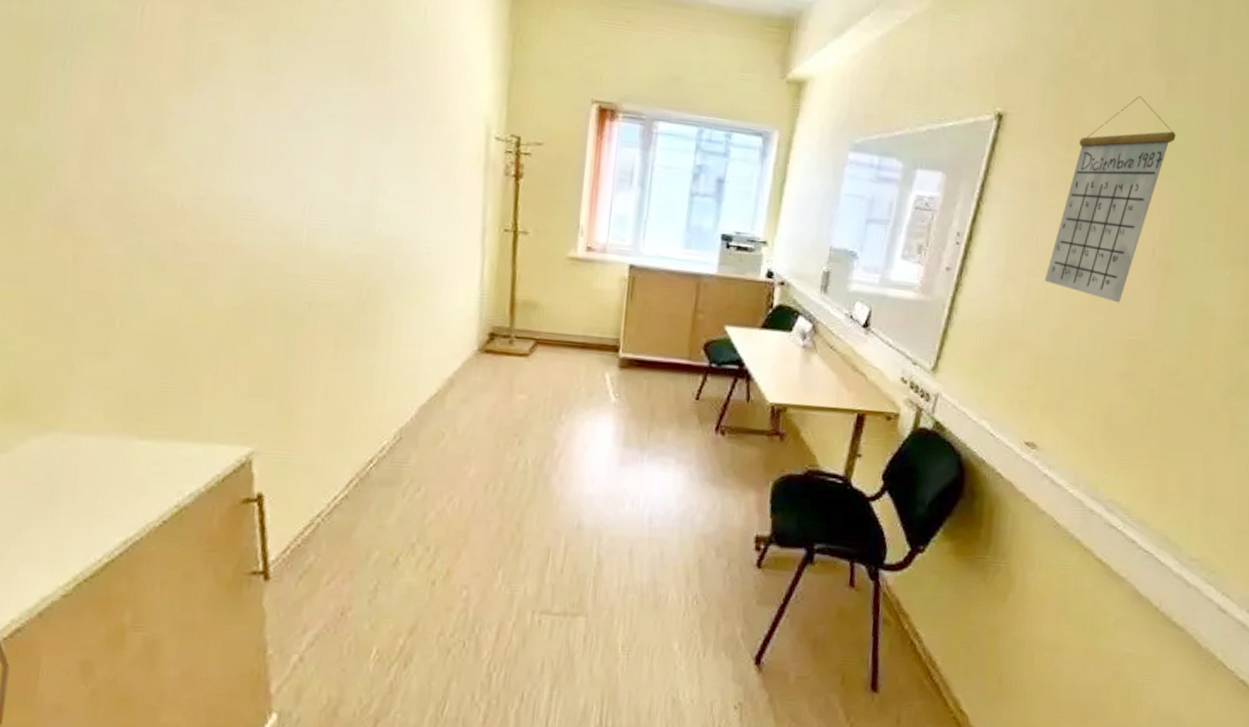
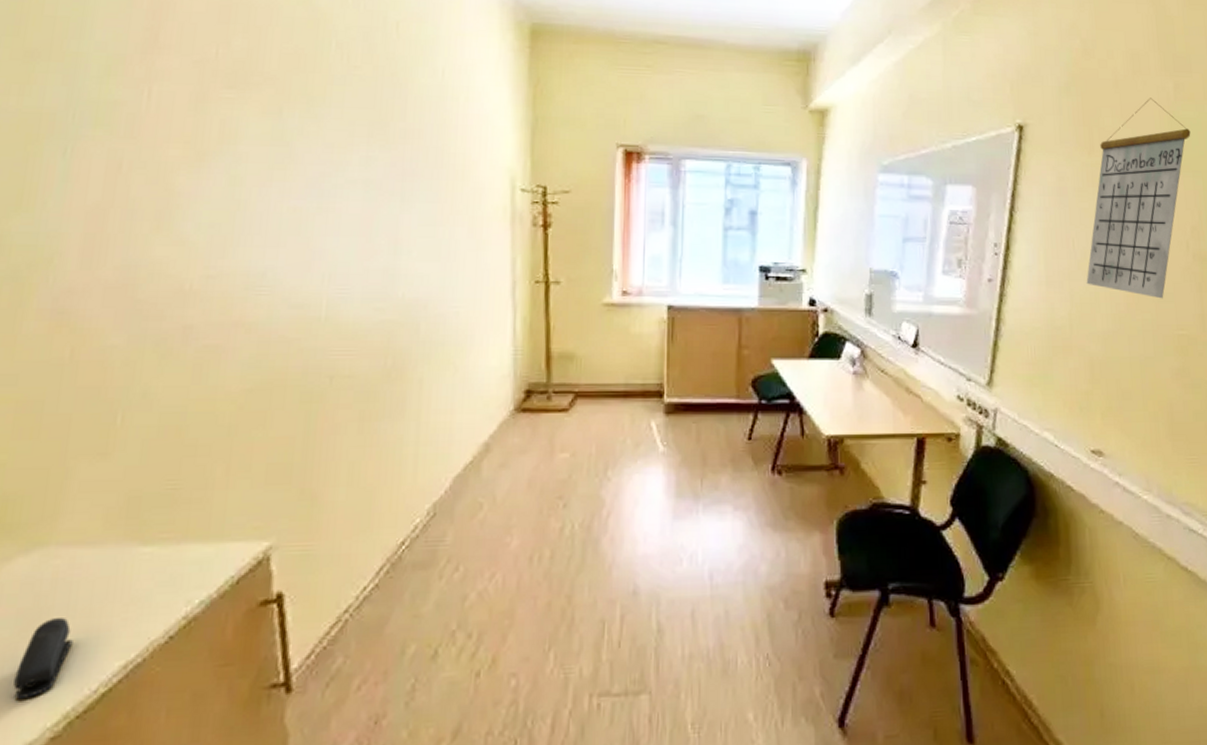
stapler: none [30,493,80,561] -> present [13,617,73,700]

